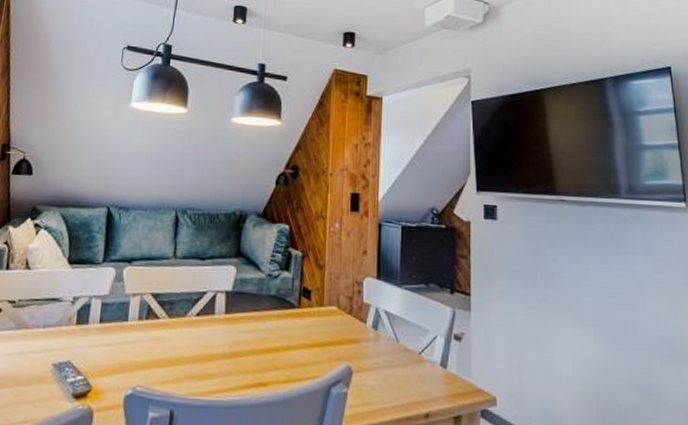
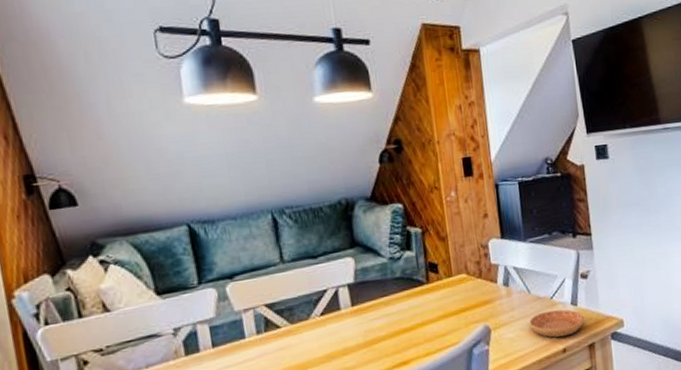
saucer: none [393,366,452,400] -> present [529,309,584,338]

